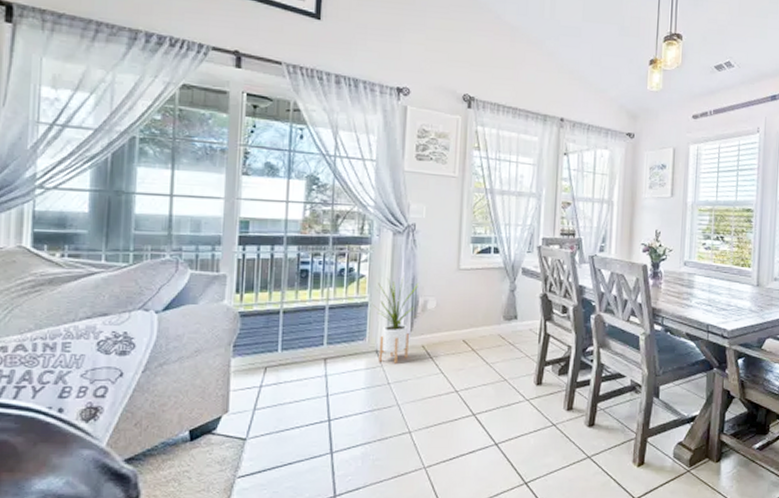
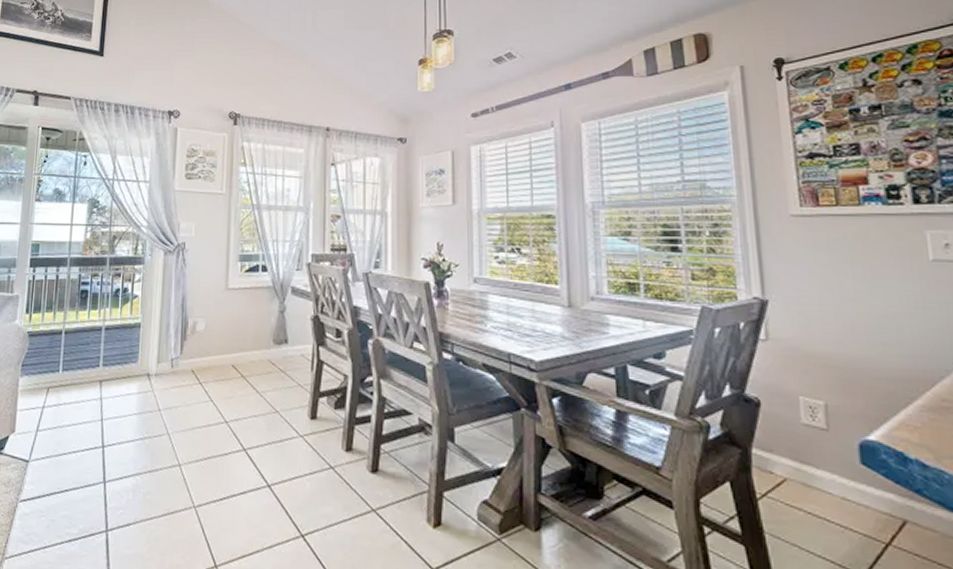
house plant: present [373,276,420,363] -> none [145,297,189,388]

